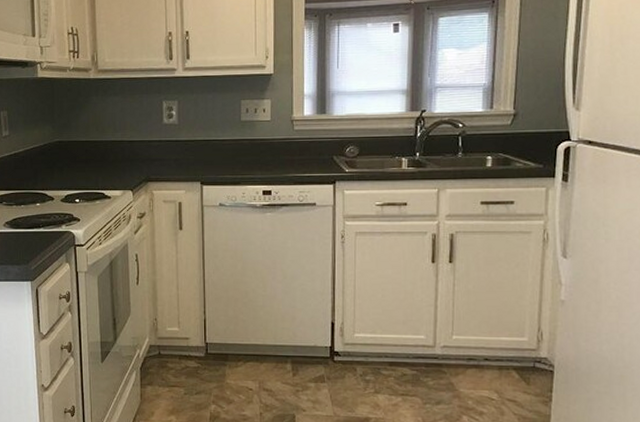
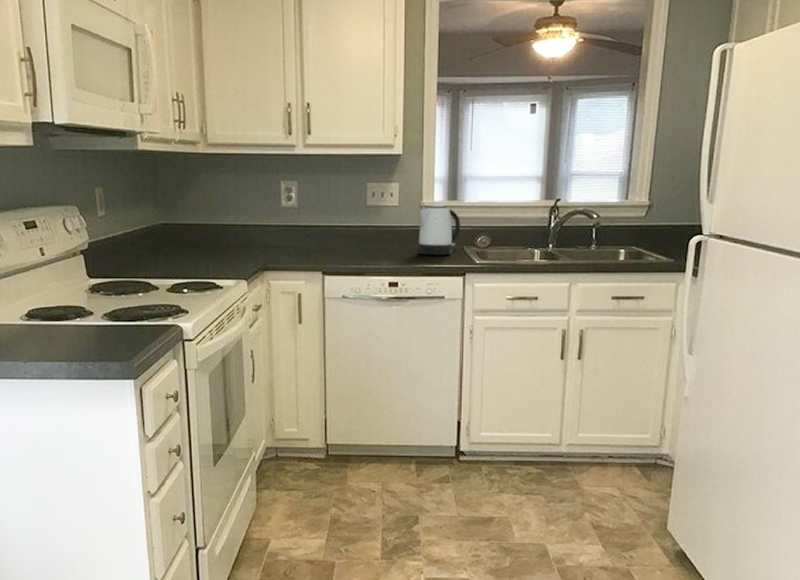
kettle: none [289,118,330,165] -> present [418,204,461,255]

